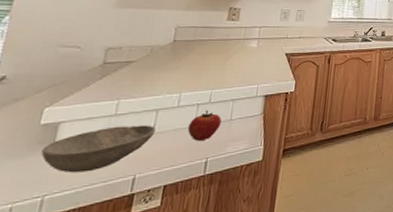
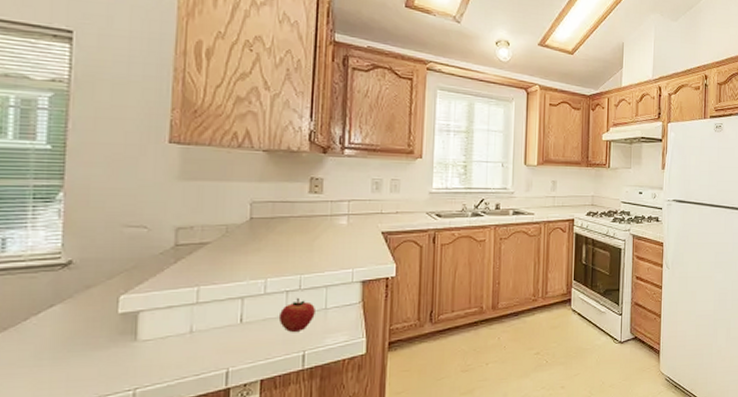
bowl: present [41,125,156,173] -> none [125,314,244,366]

